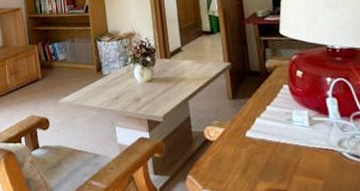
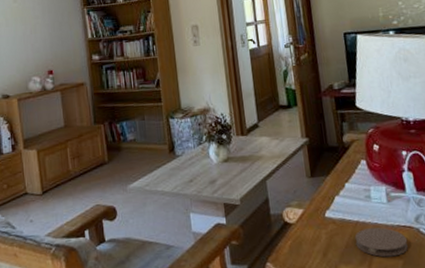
coaster: none [275,148,330,177] -> present [354,227,408,257]

